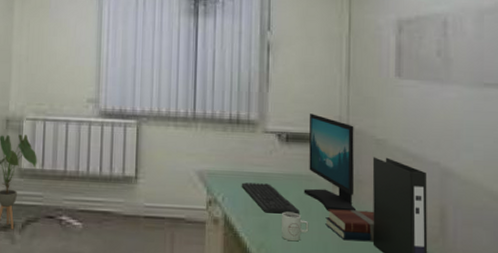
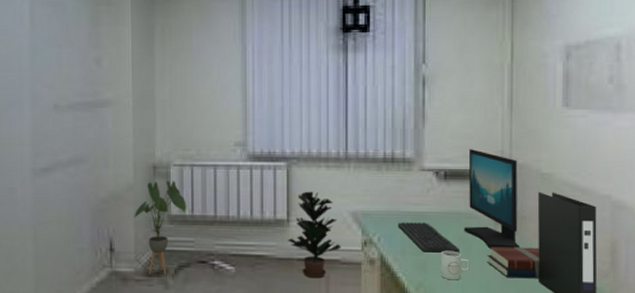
potted plant: none [135,149,187,237] -> present [288,191,341,279]

